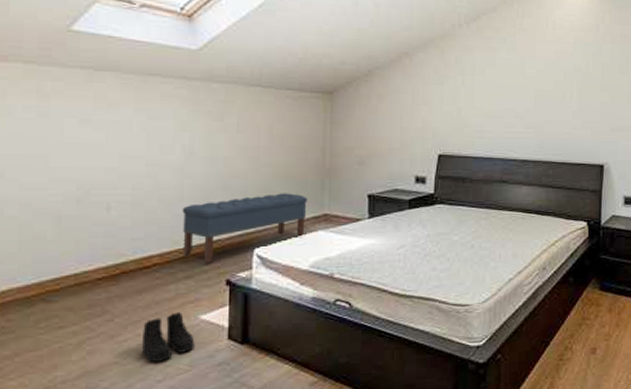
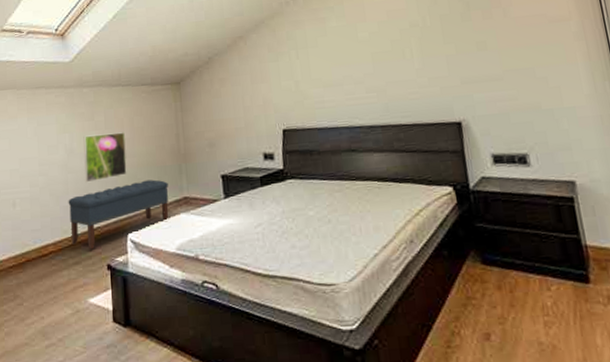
boots: present [142,312,195,362] -> none [45,296,87,344]
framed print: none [207,137,262,190] -> present [83,132,127,183]

